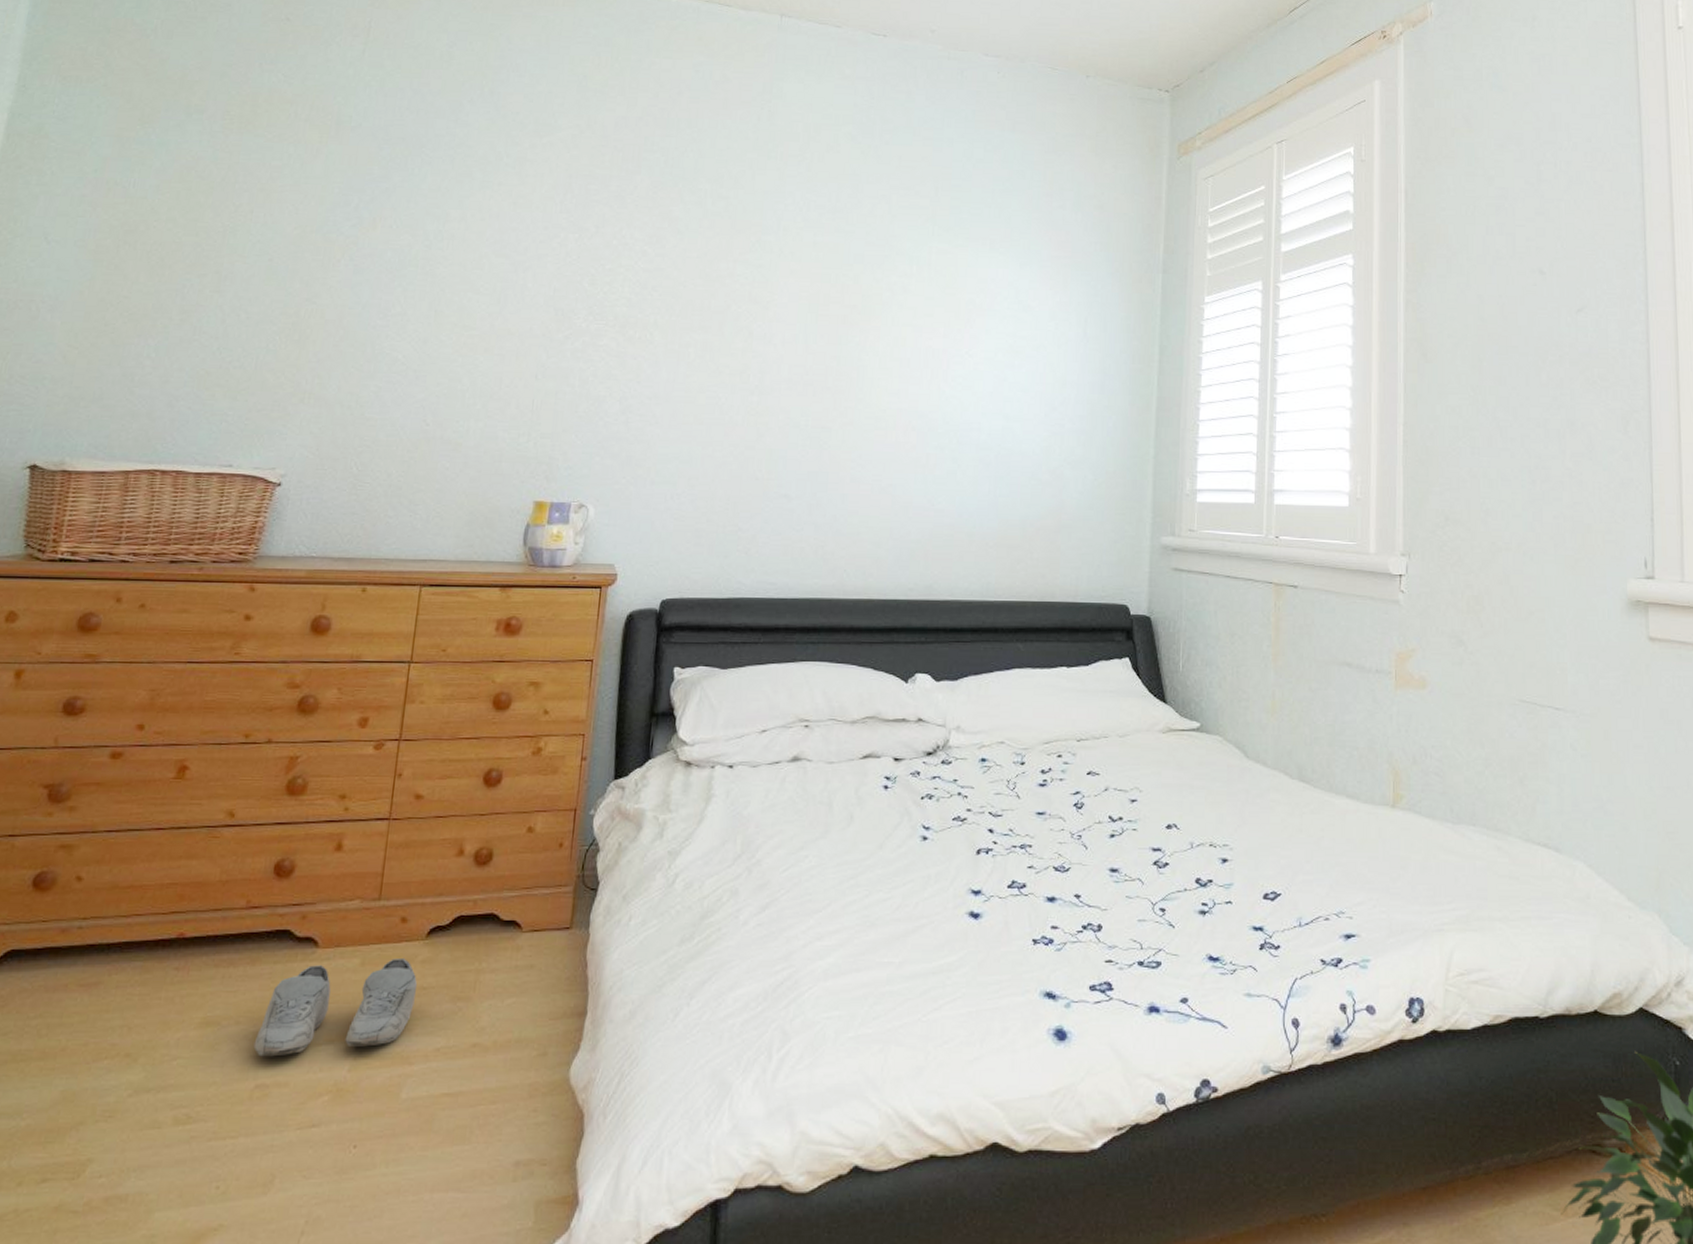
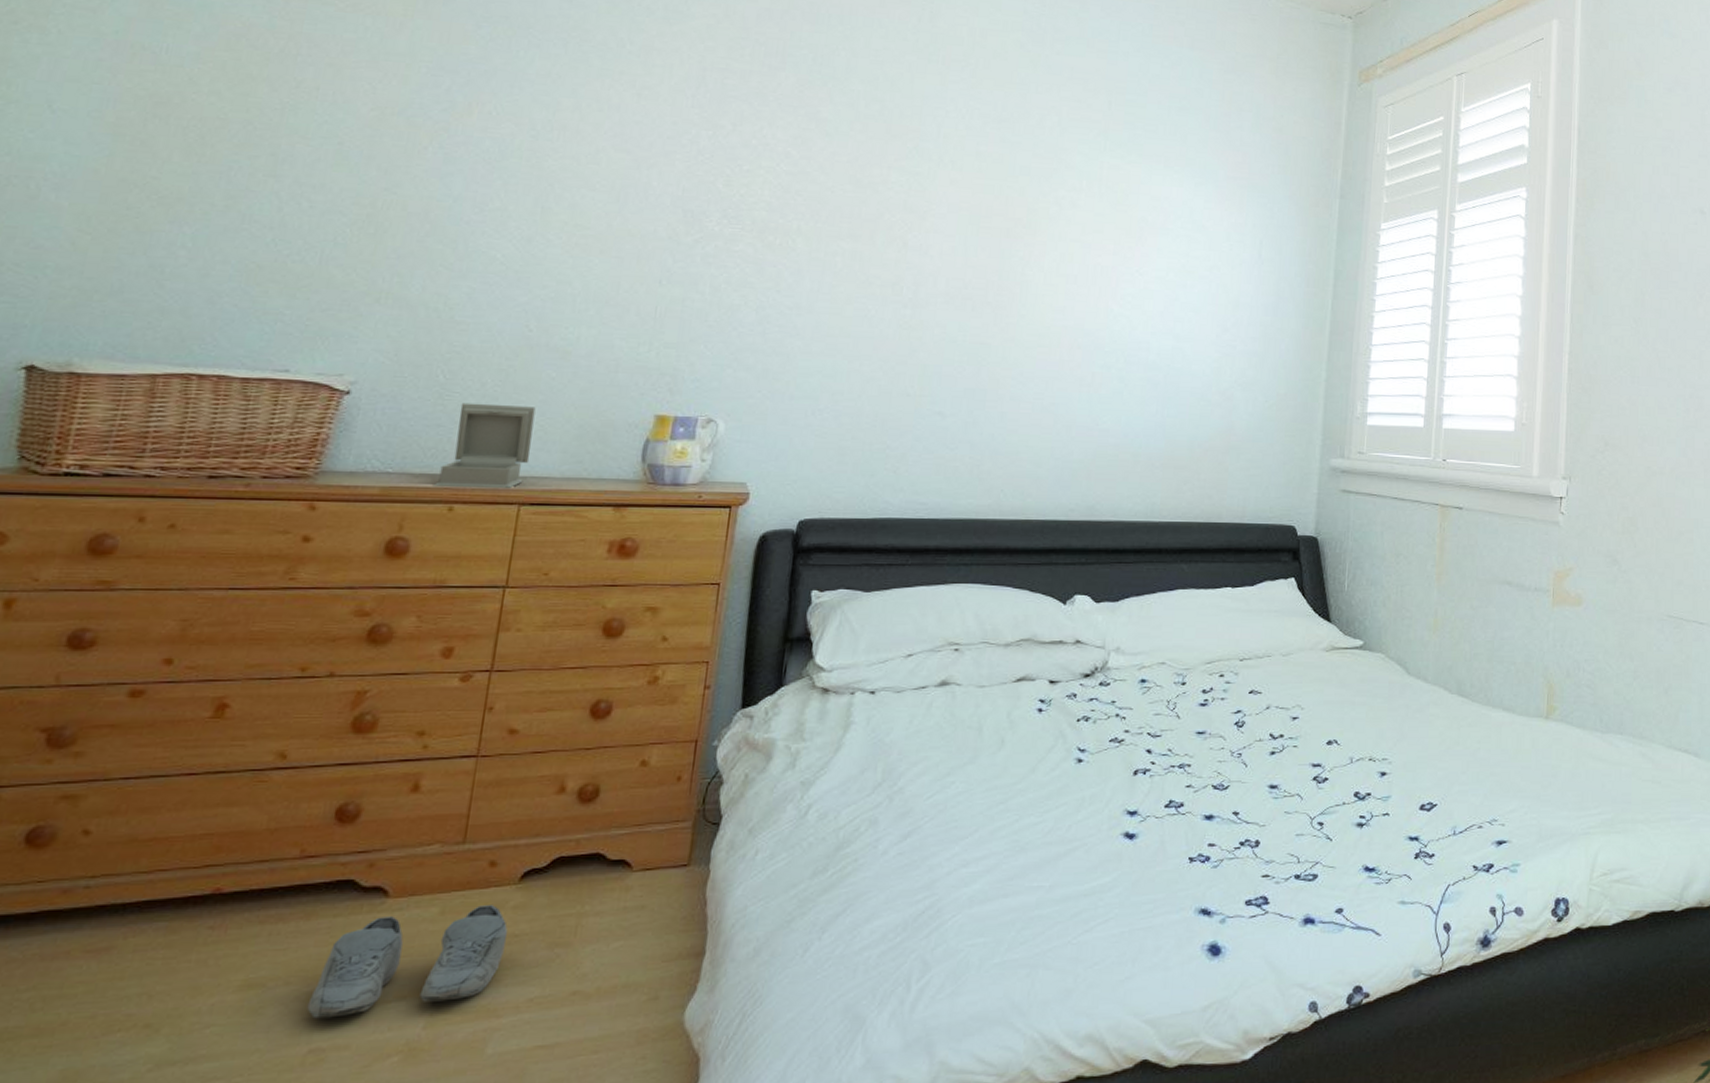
jewelry box: none [349,492,433,572] -> present [432,402,536,489]

